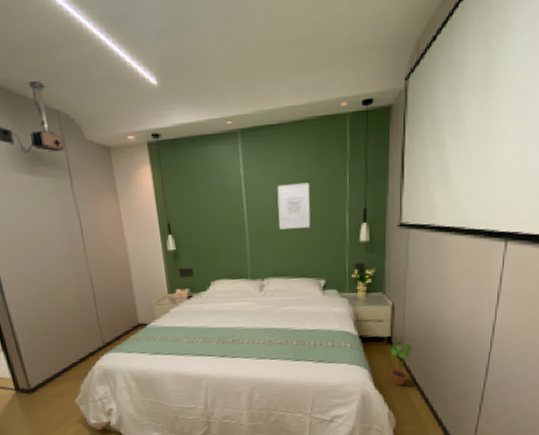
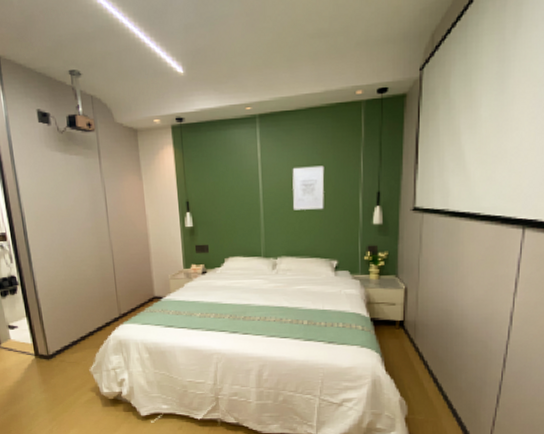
potted plant: present [387,341,412,386] -> none [400,326,425,372]

